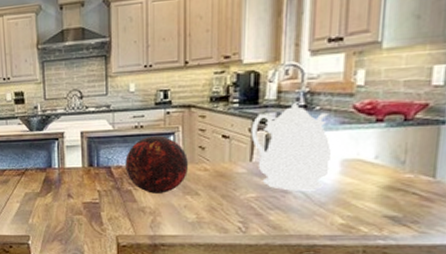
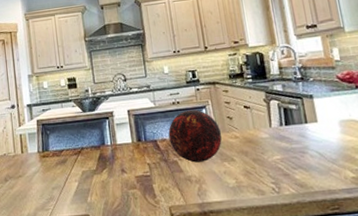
teapot: present [251,102,332,191] -> none [265,75,333,151]

